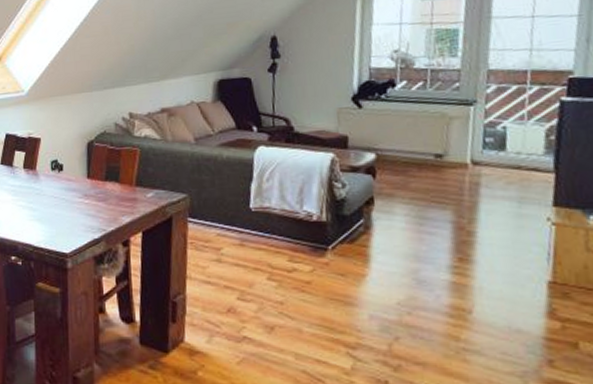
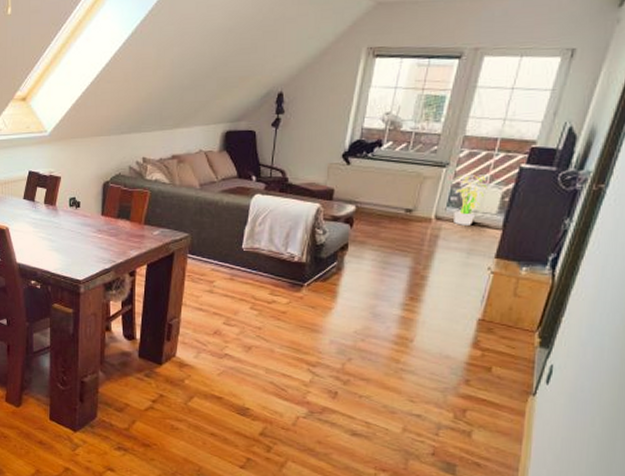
potted plant: none [482,110,527,170] -> present [451,173,487,225]

